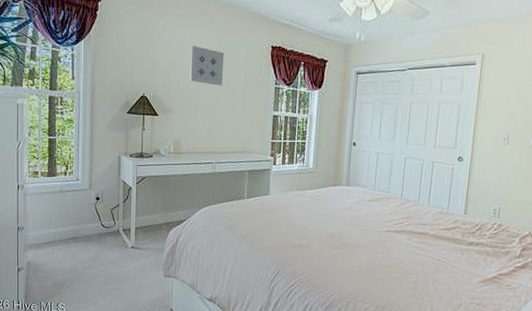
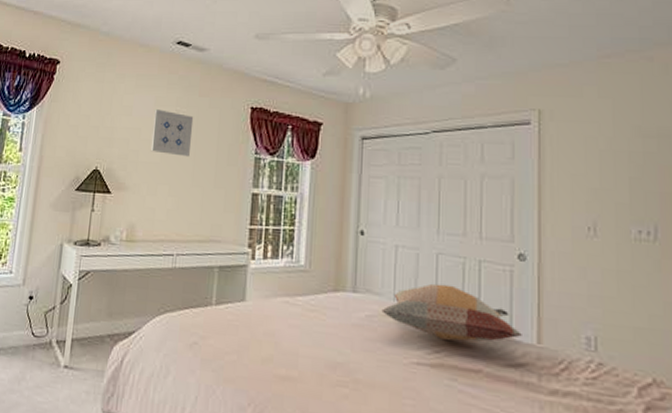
decorative pillow: none [365,178,455,216] -> present [381,283,522,342]

